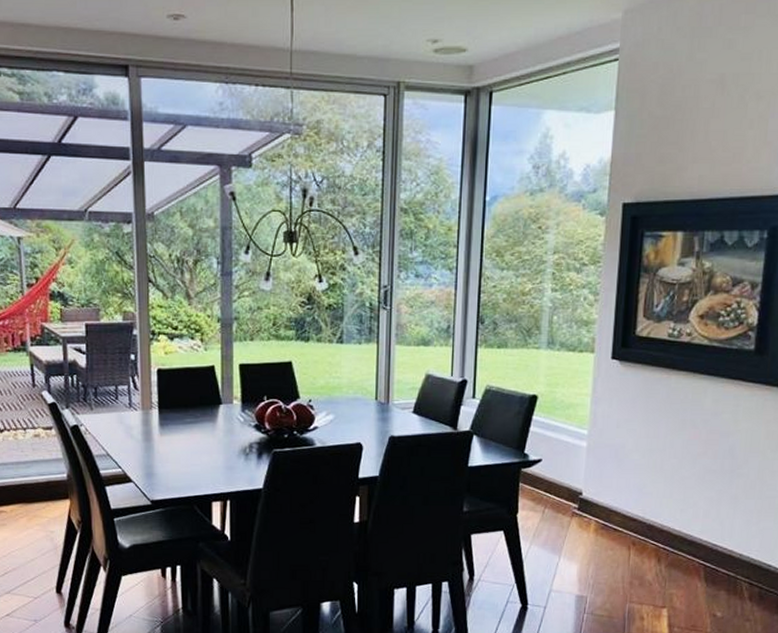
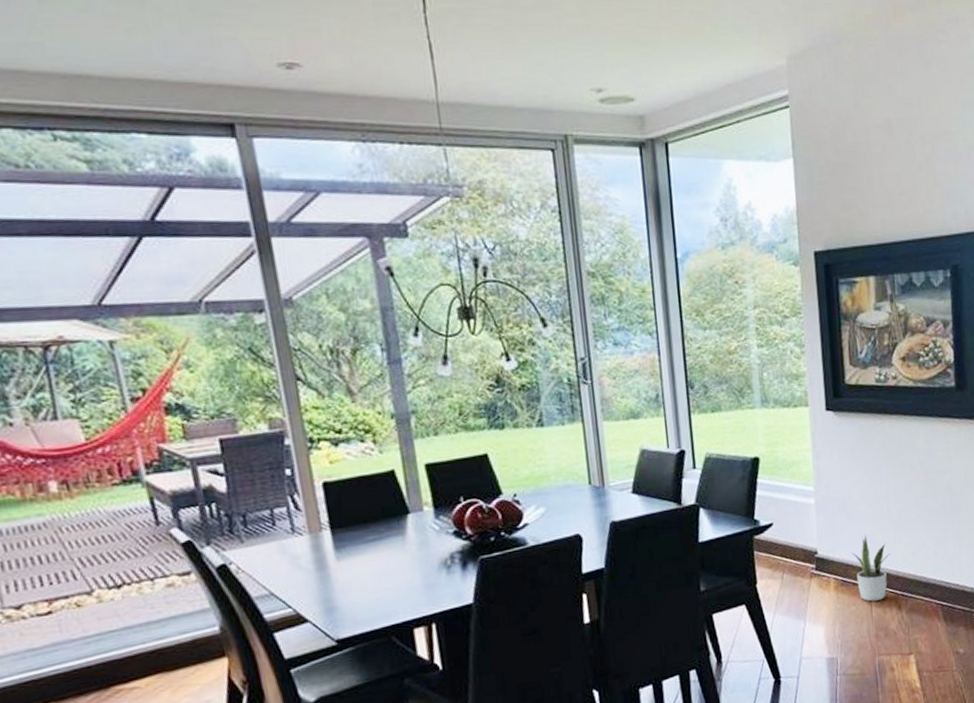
potted plant: none [617,484,658,550] -> present [851,534,891,602]

